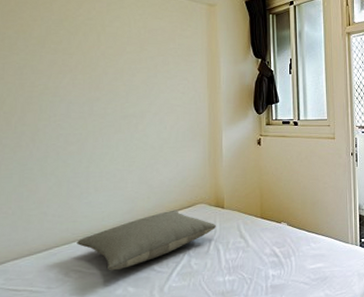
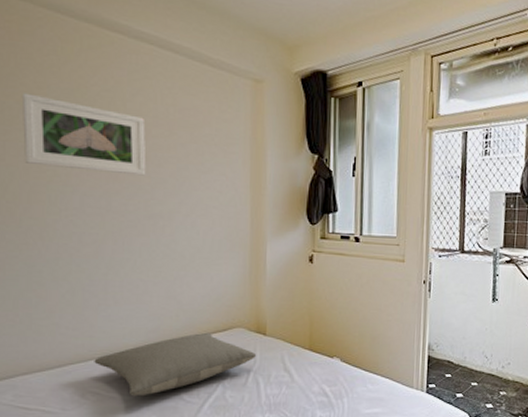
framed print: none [19,25,122,84] -> present [21,93,146,176]

